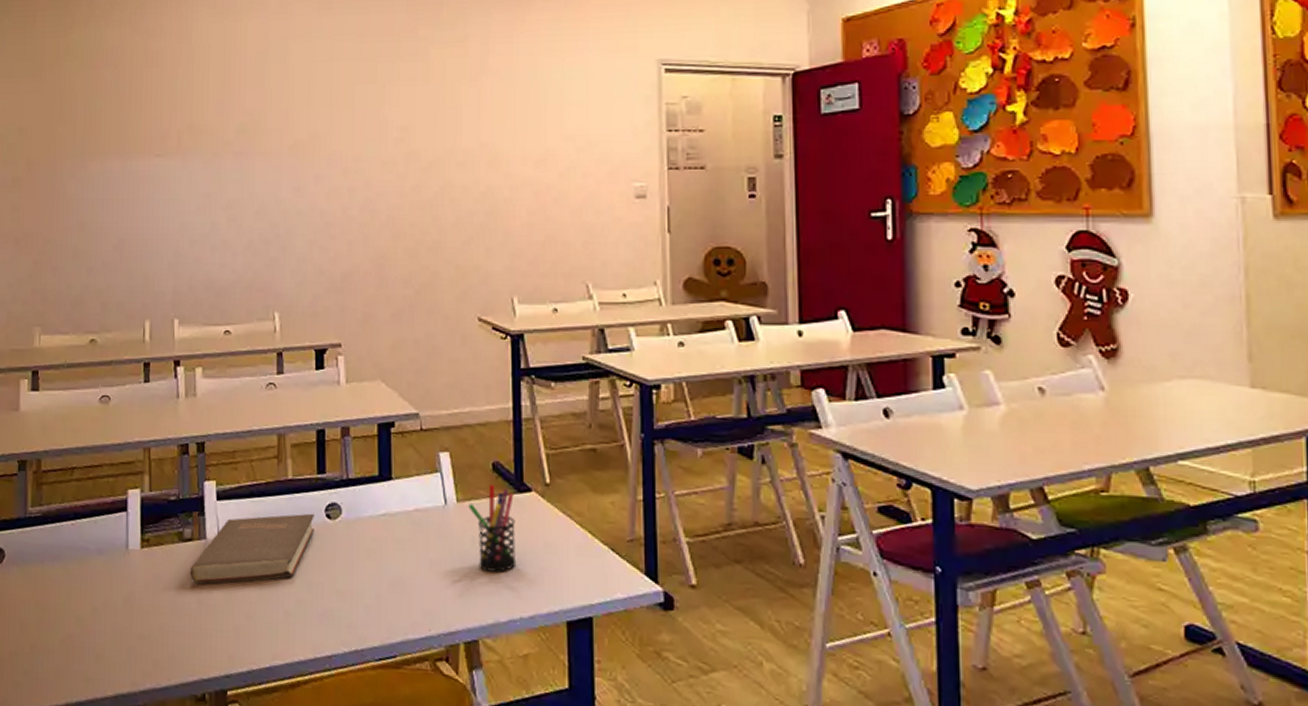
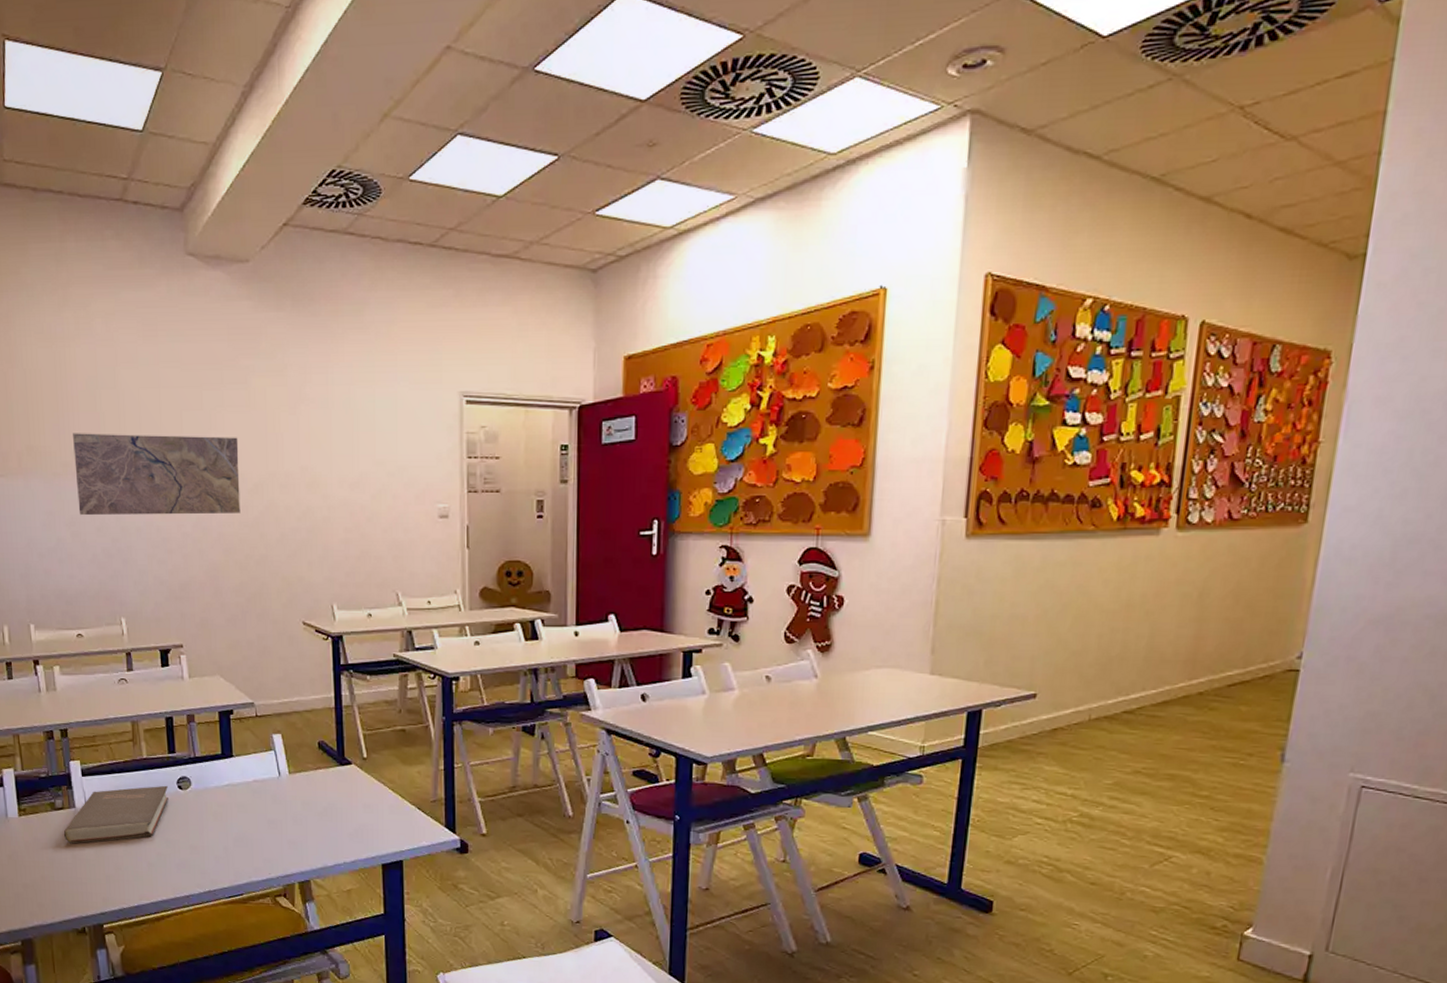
map: none [237,109,414,198] -> present [73,433,241,516]
pen holder: present [468,485,517,572] -> none [299,760,340,828]

